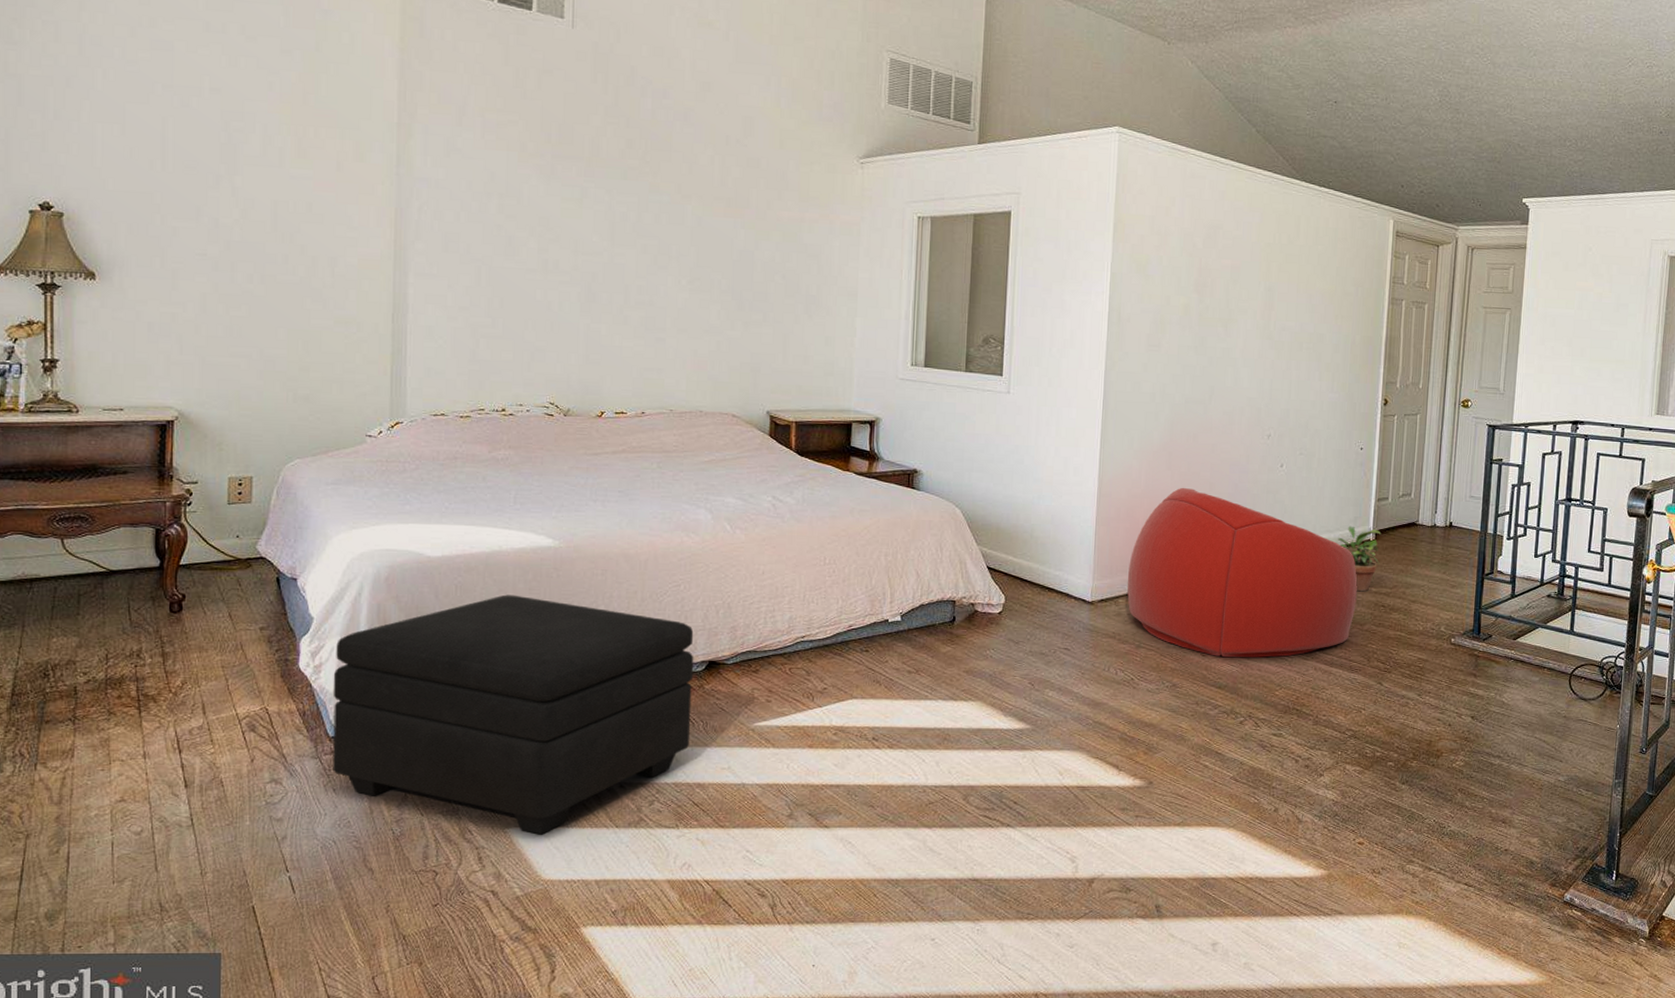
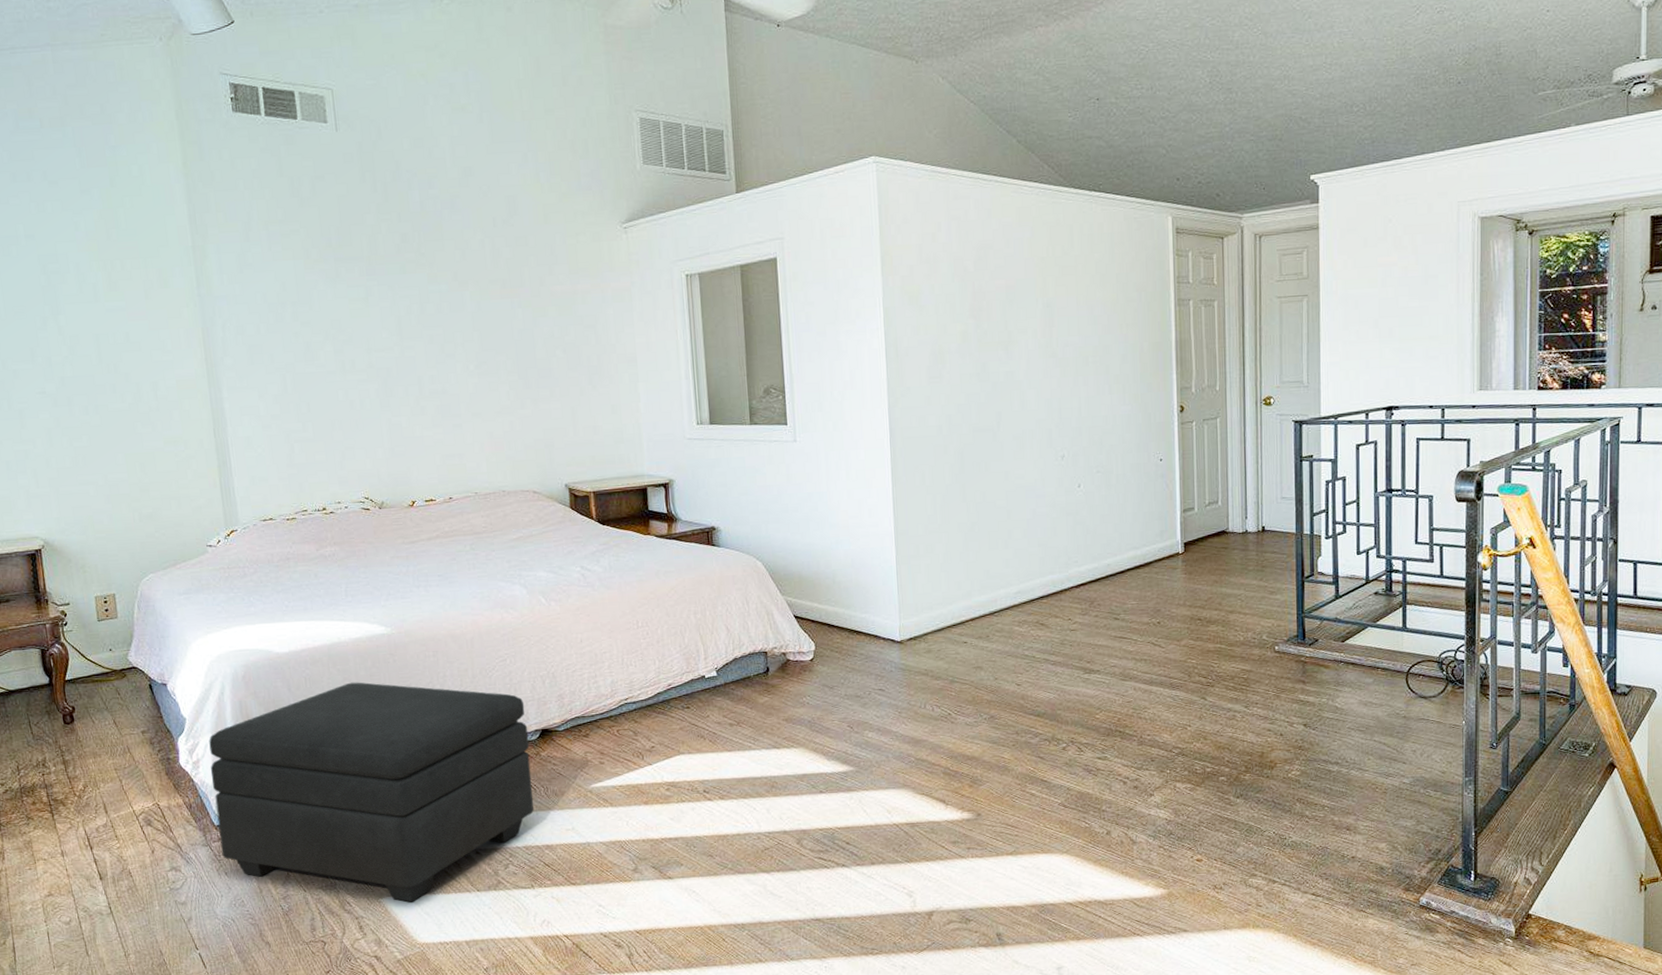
bean bag chair: present [1127,487,1358,658] -> none [933,518,1171,685]
potted plant: present [1338,526,1381,592] -> none [1145,540,1191,607]

